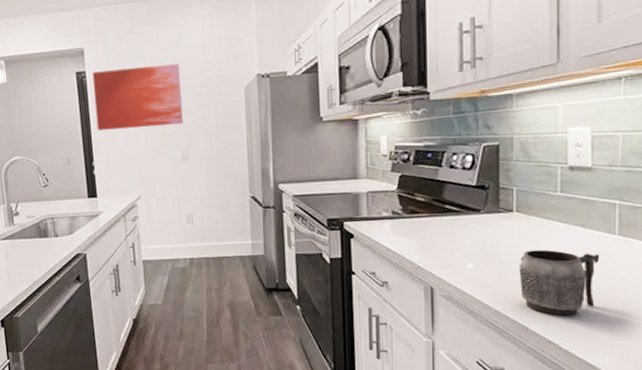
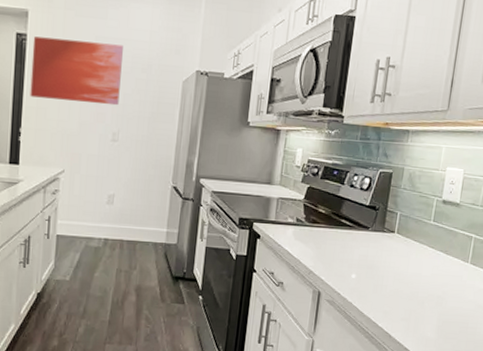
mug: present [519,249,600,316] -> none [390,268,455,328]

